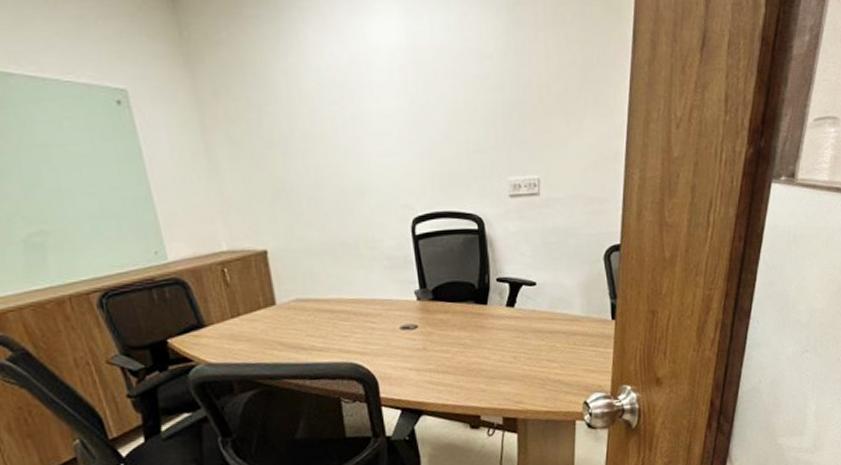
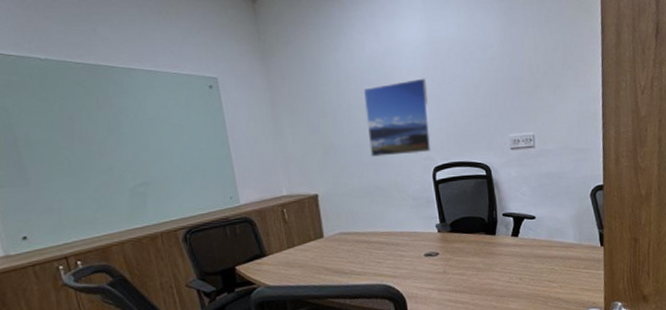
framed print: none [323,98,411,204] -> present [364,78,432,158]

